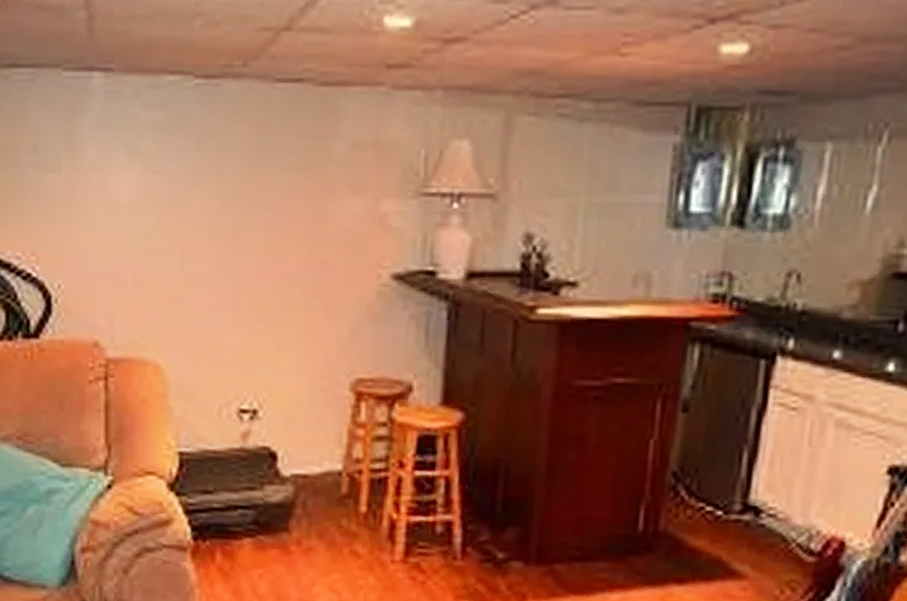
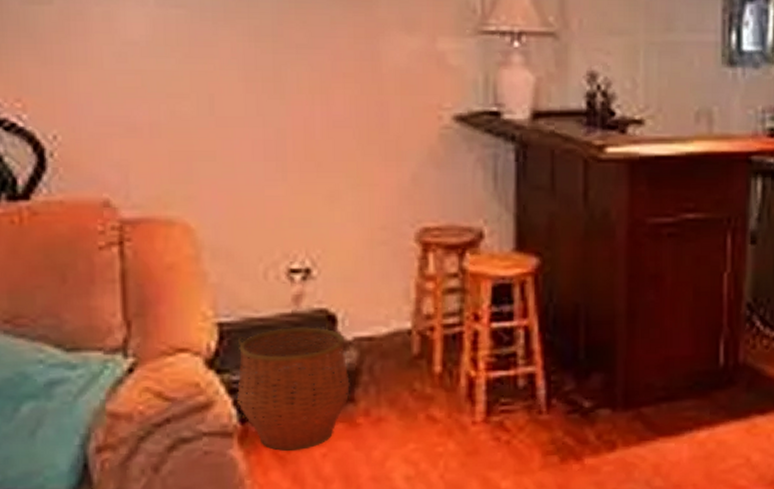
basket: none [192,460,286,569] -> present [237,327,350,451]

